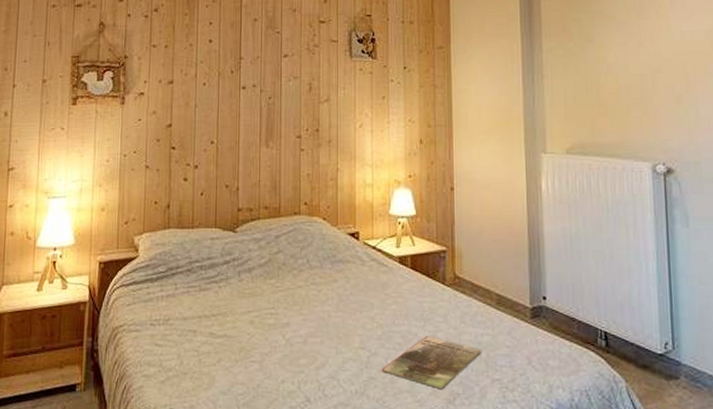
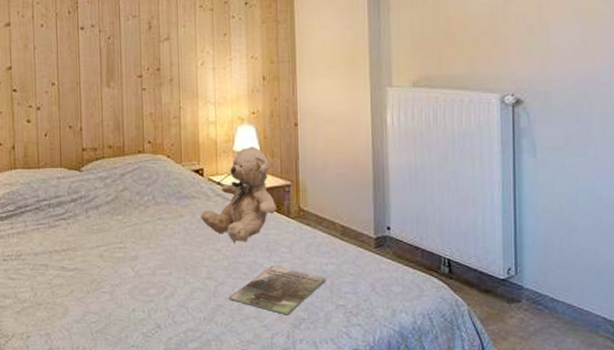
teddy bear: none [355,209,432,311] -> present [201,146,276,243]

